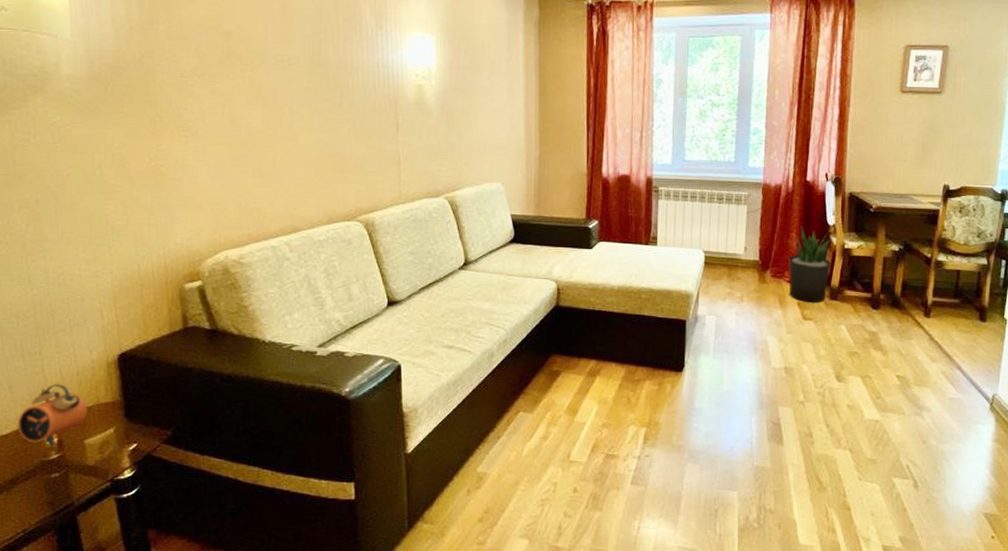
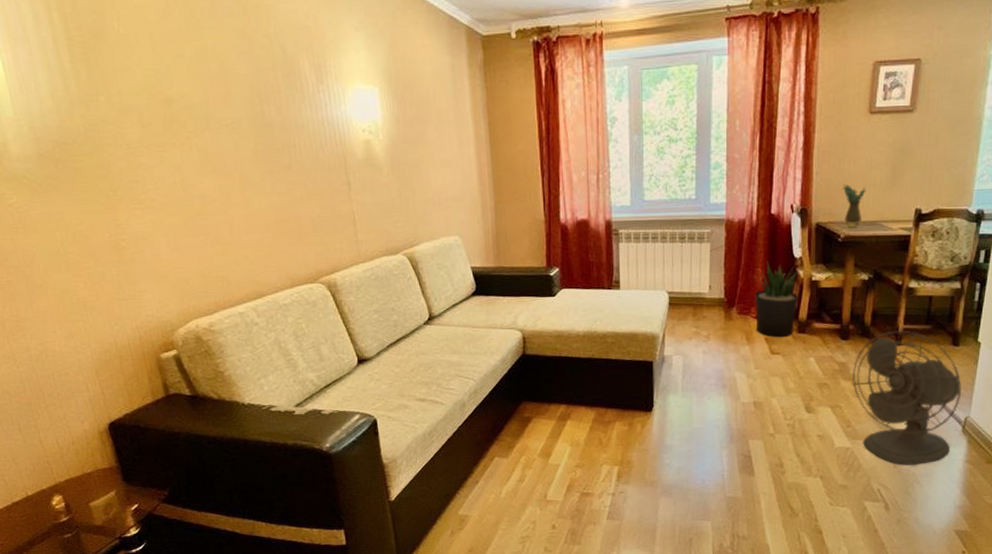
alarm clock: present [17,384,88,447] -> none [25,453,89,511]
vase: none [874,156,897,199] -> present [842,183,866,228]
electric fan: none [881,302,990,443] -> present [851,330,962,466]

